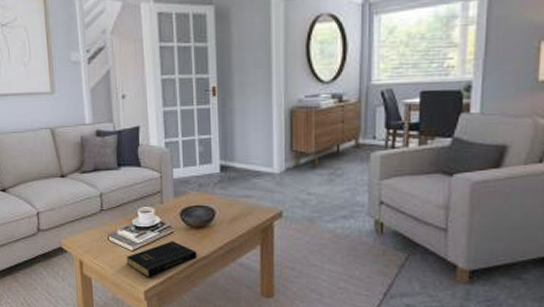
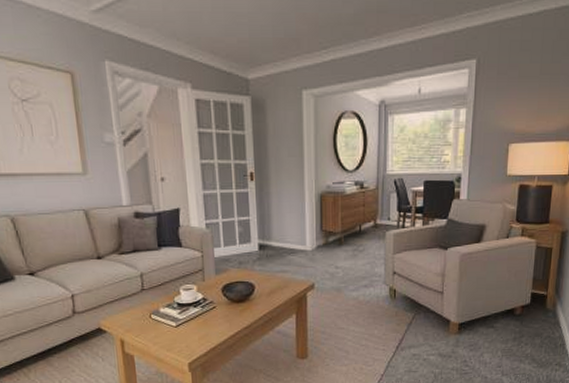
book: present [126,241,197,277] -> none [169,315,239,350]

